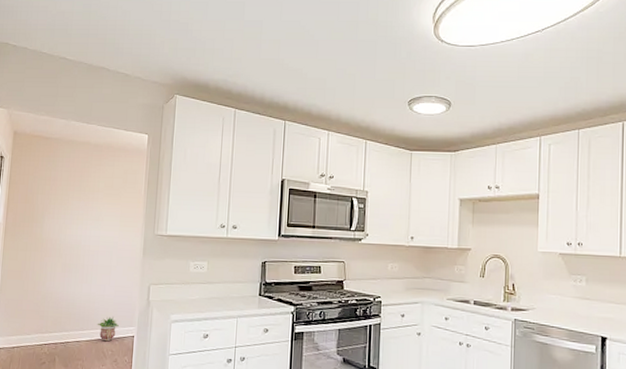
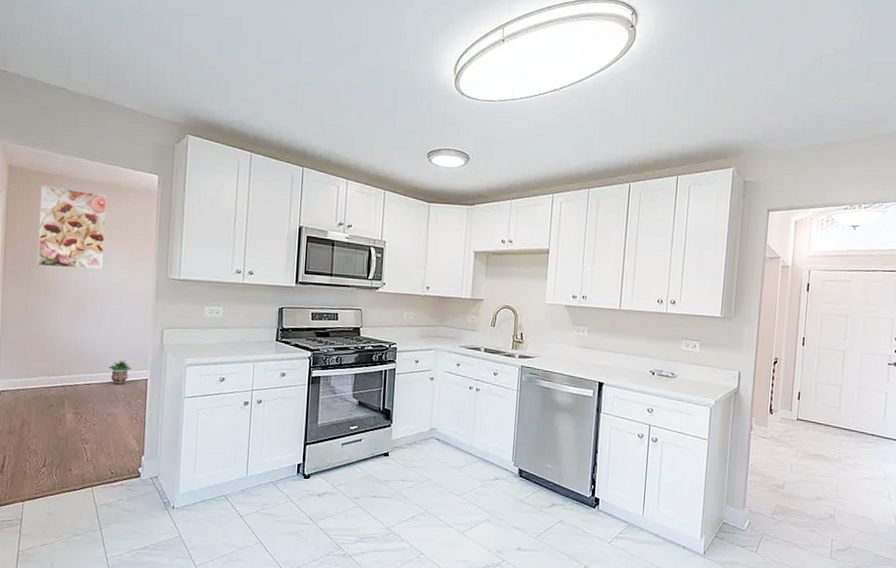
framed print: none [35,148,101,227] -> present [37,185,107,269]

